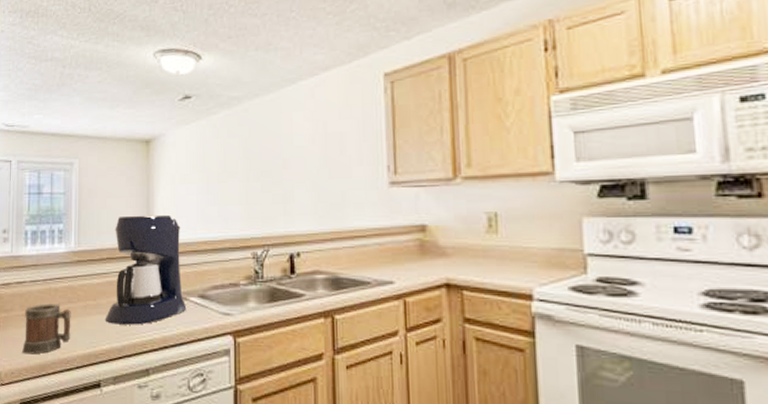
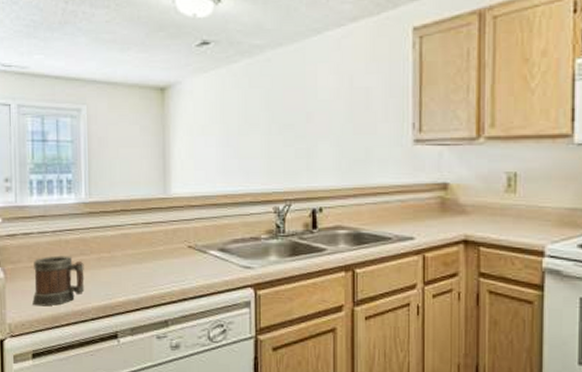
coffee maker: present [105,214,187,325] -> none [120,166,206,278]

